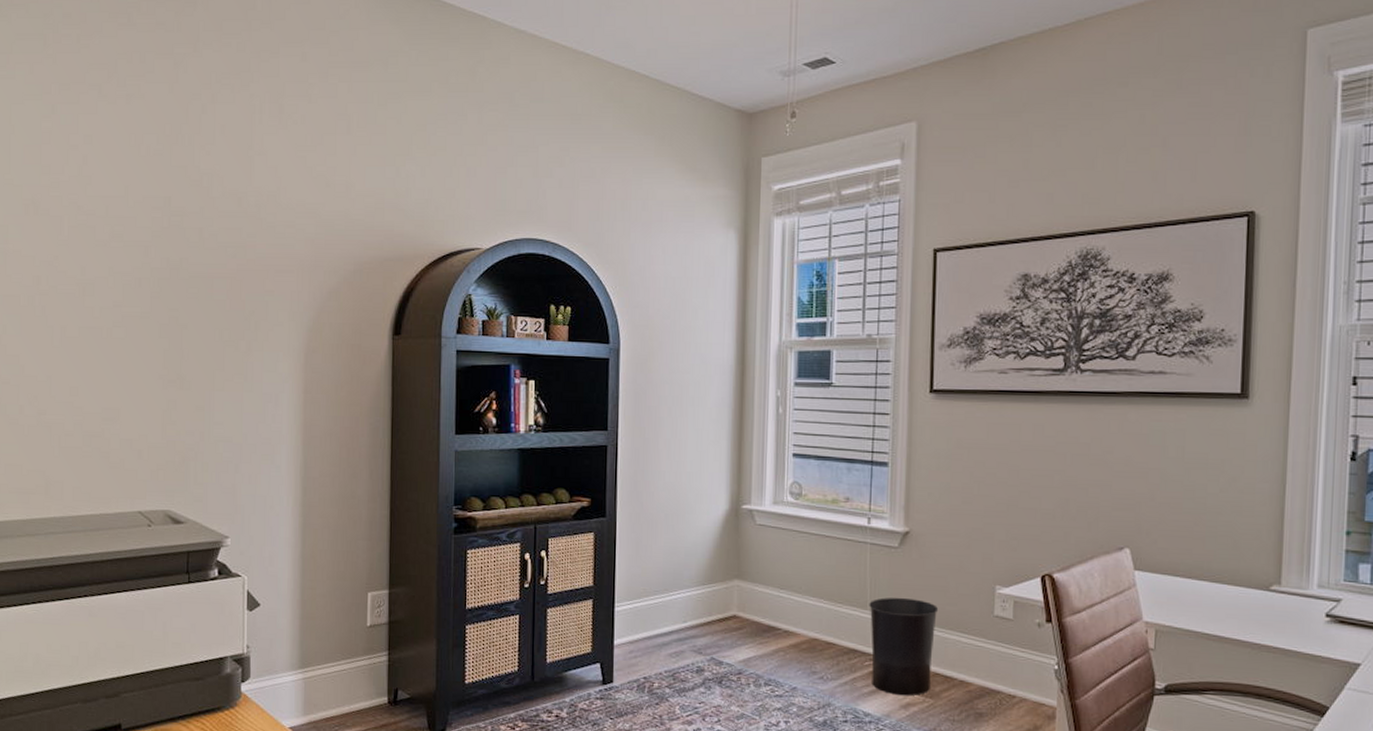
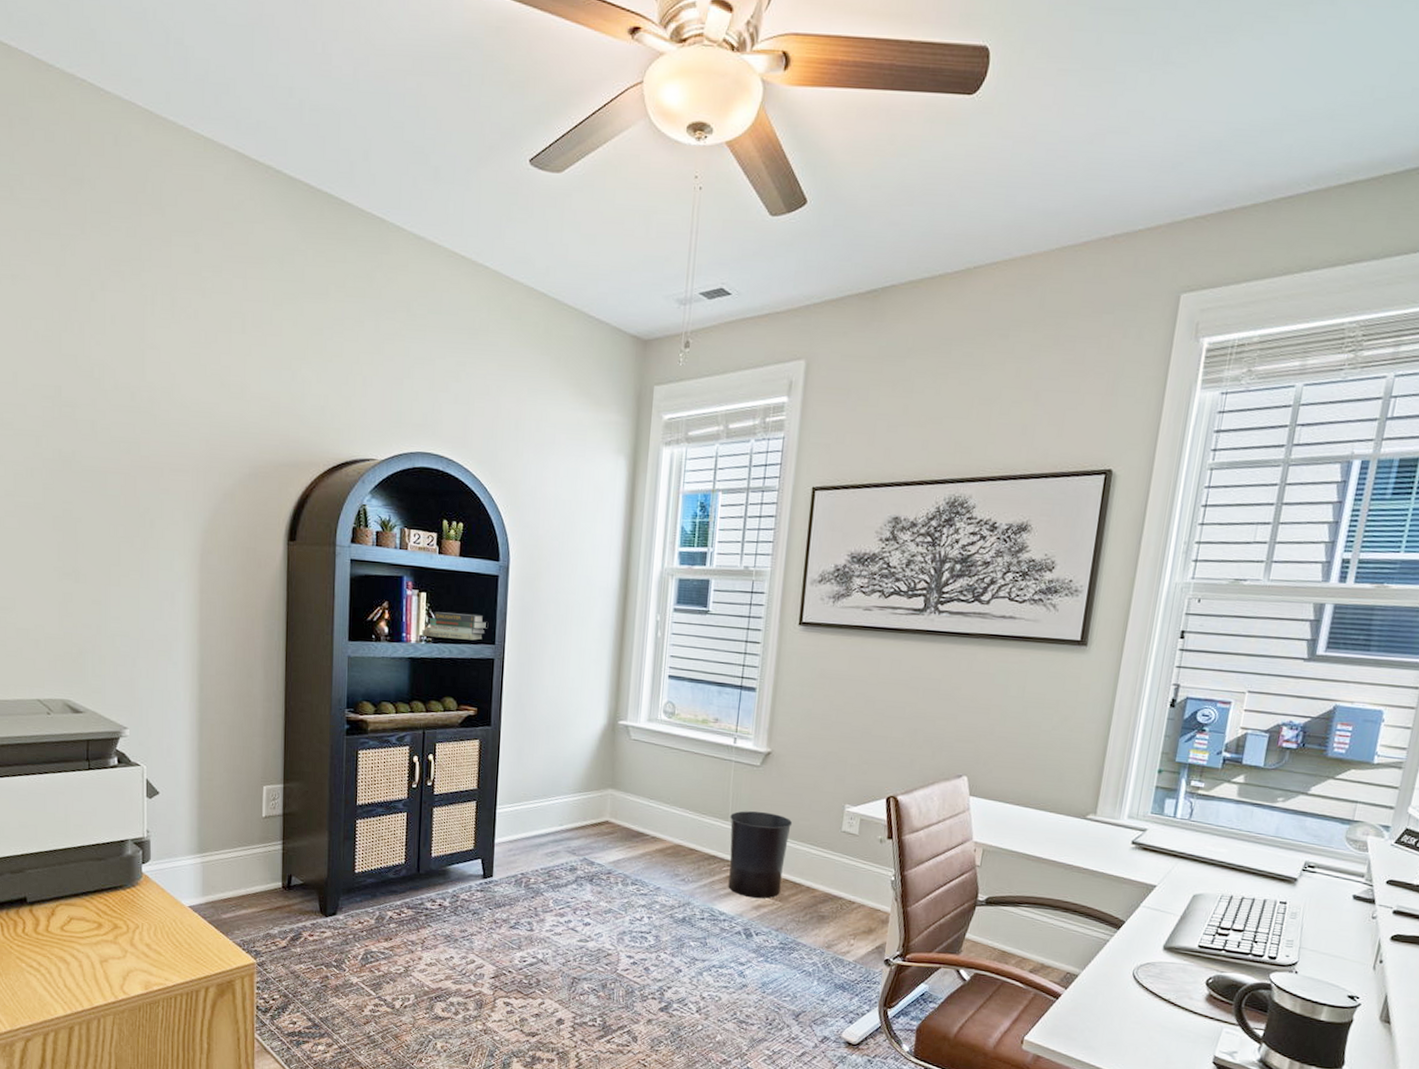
books: none [531,399,600,427] -> present [422,611,489,641]

